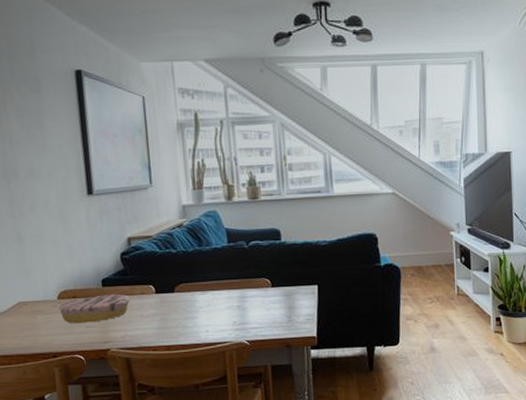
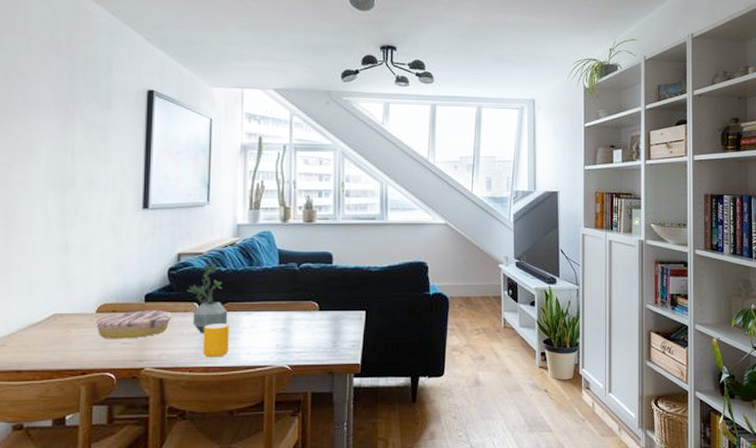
potted plant: none [140,246,184,315] -> present [186,264,228,334]
mug: none [161,304,188,337] -> present [203,323,229,358]

